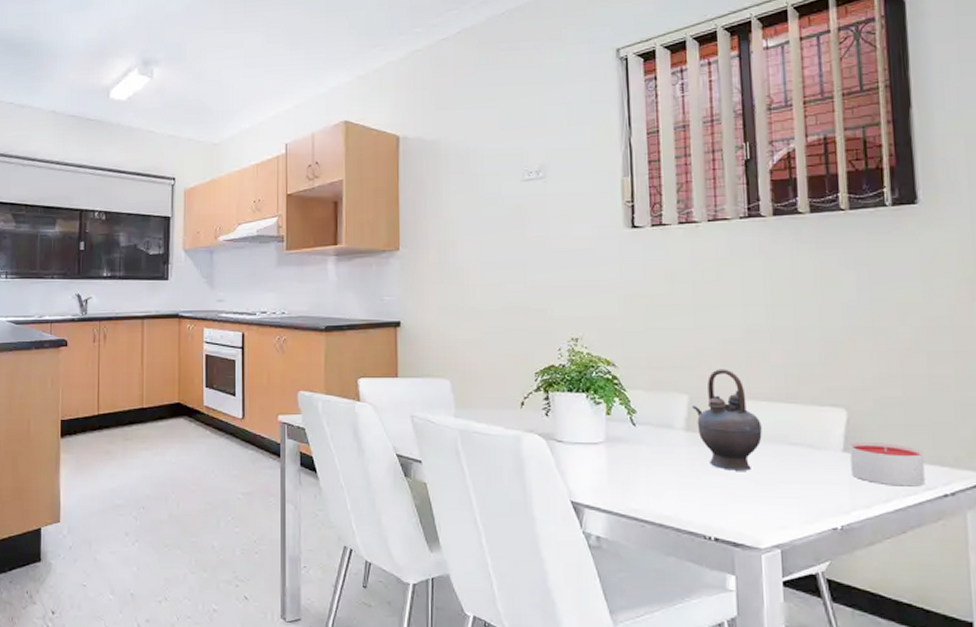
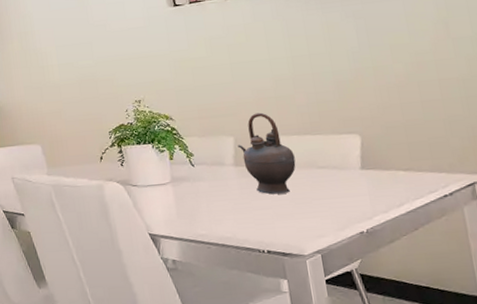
candle: present [850,442,925,487] -> none [365,158,428,193]

